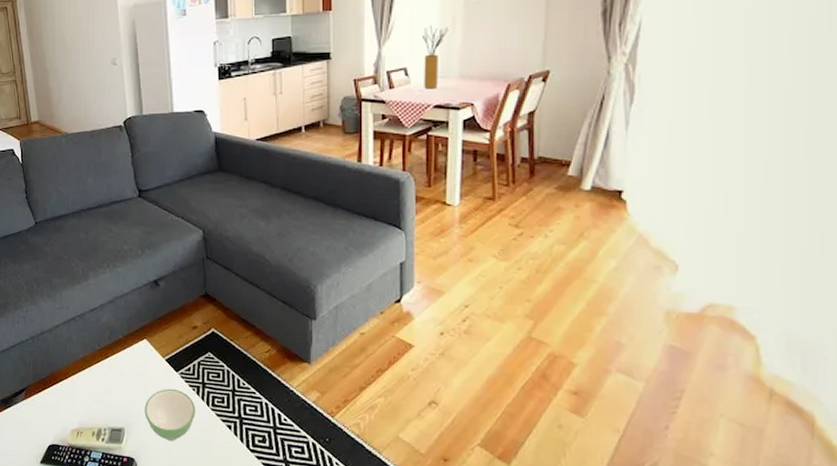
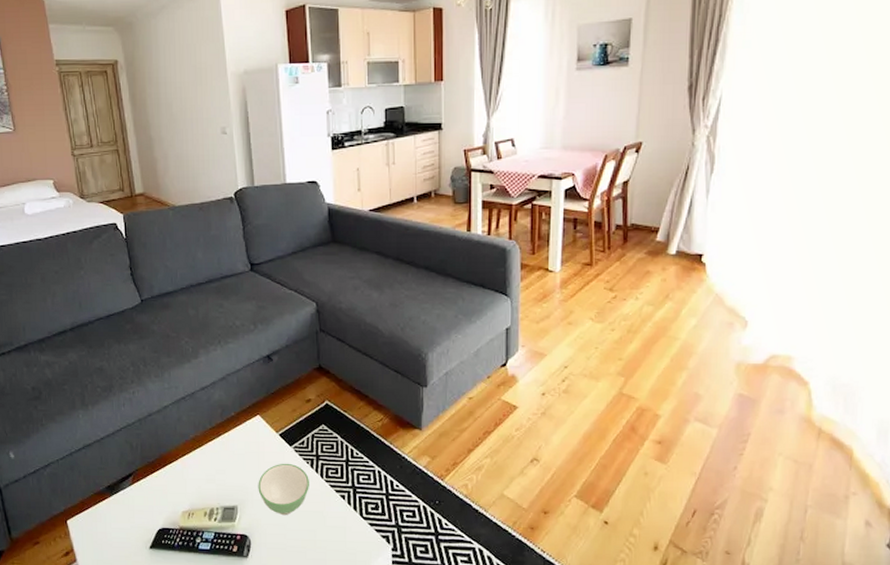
vase: present [423,26,449,89] -> none [529,98,553,160]

